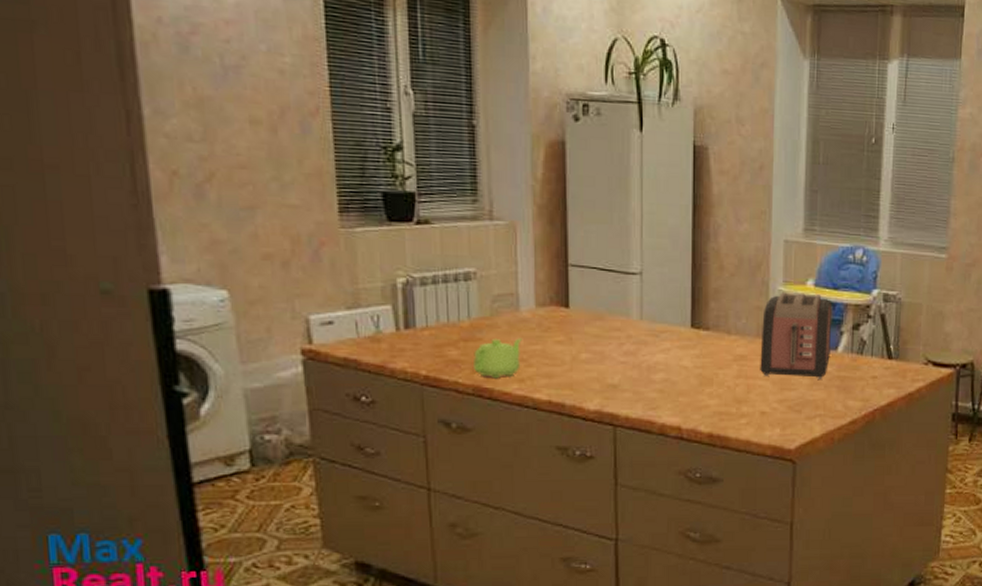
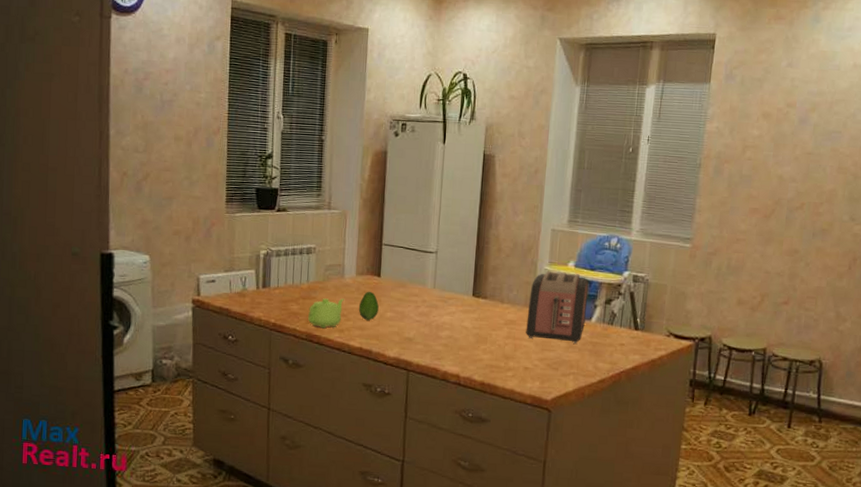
fruit: none [542,327,570,365] -> present [358,291,379,321]

